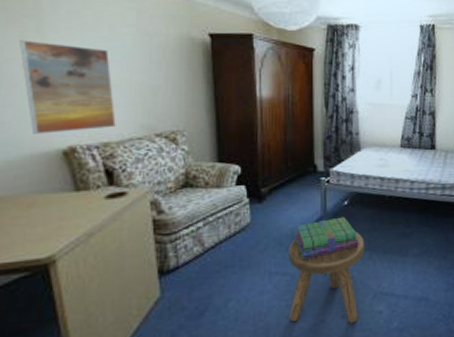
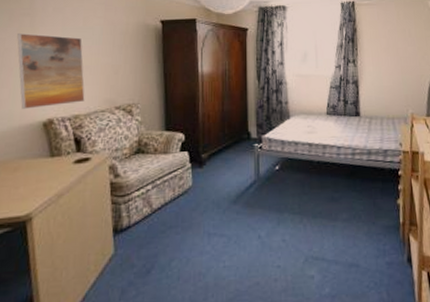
stool: present [288,231,365,324] -> none [225,195,295,288]
stack of books: present [294,216,359,260] -> none [231,181,290,222]

